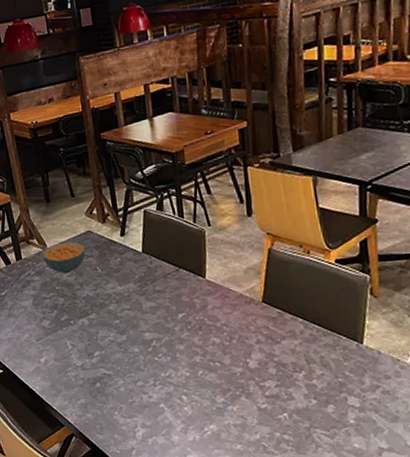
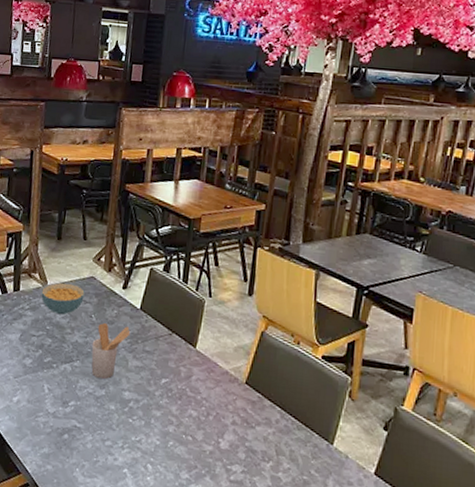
utensil holder: none [102,271,138,325] -> present [91,323,131,379]

